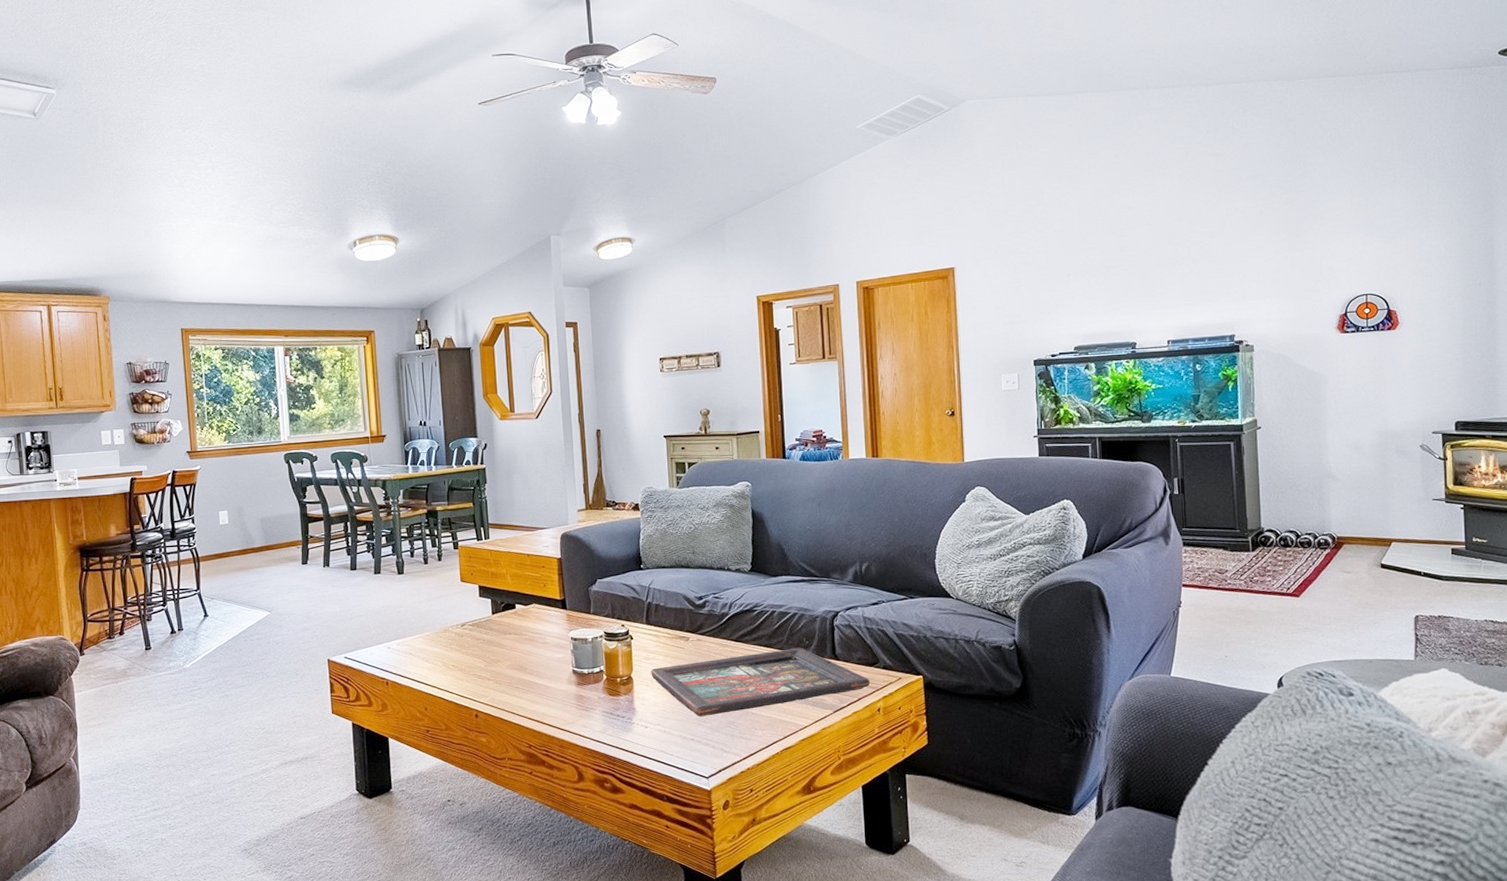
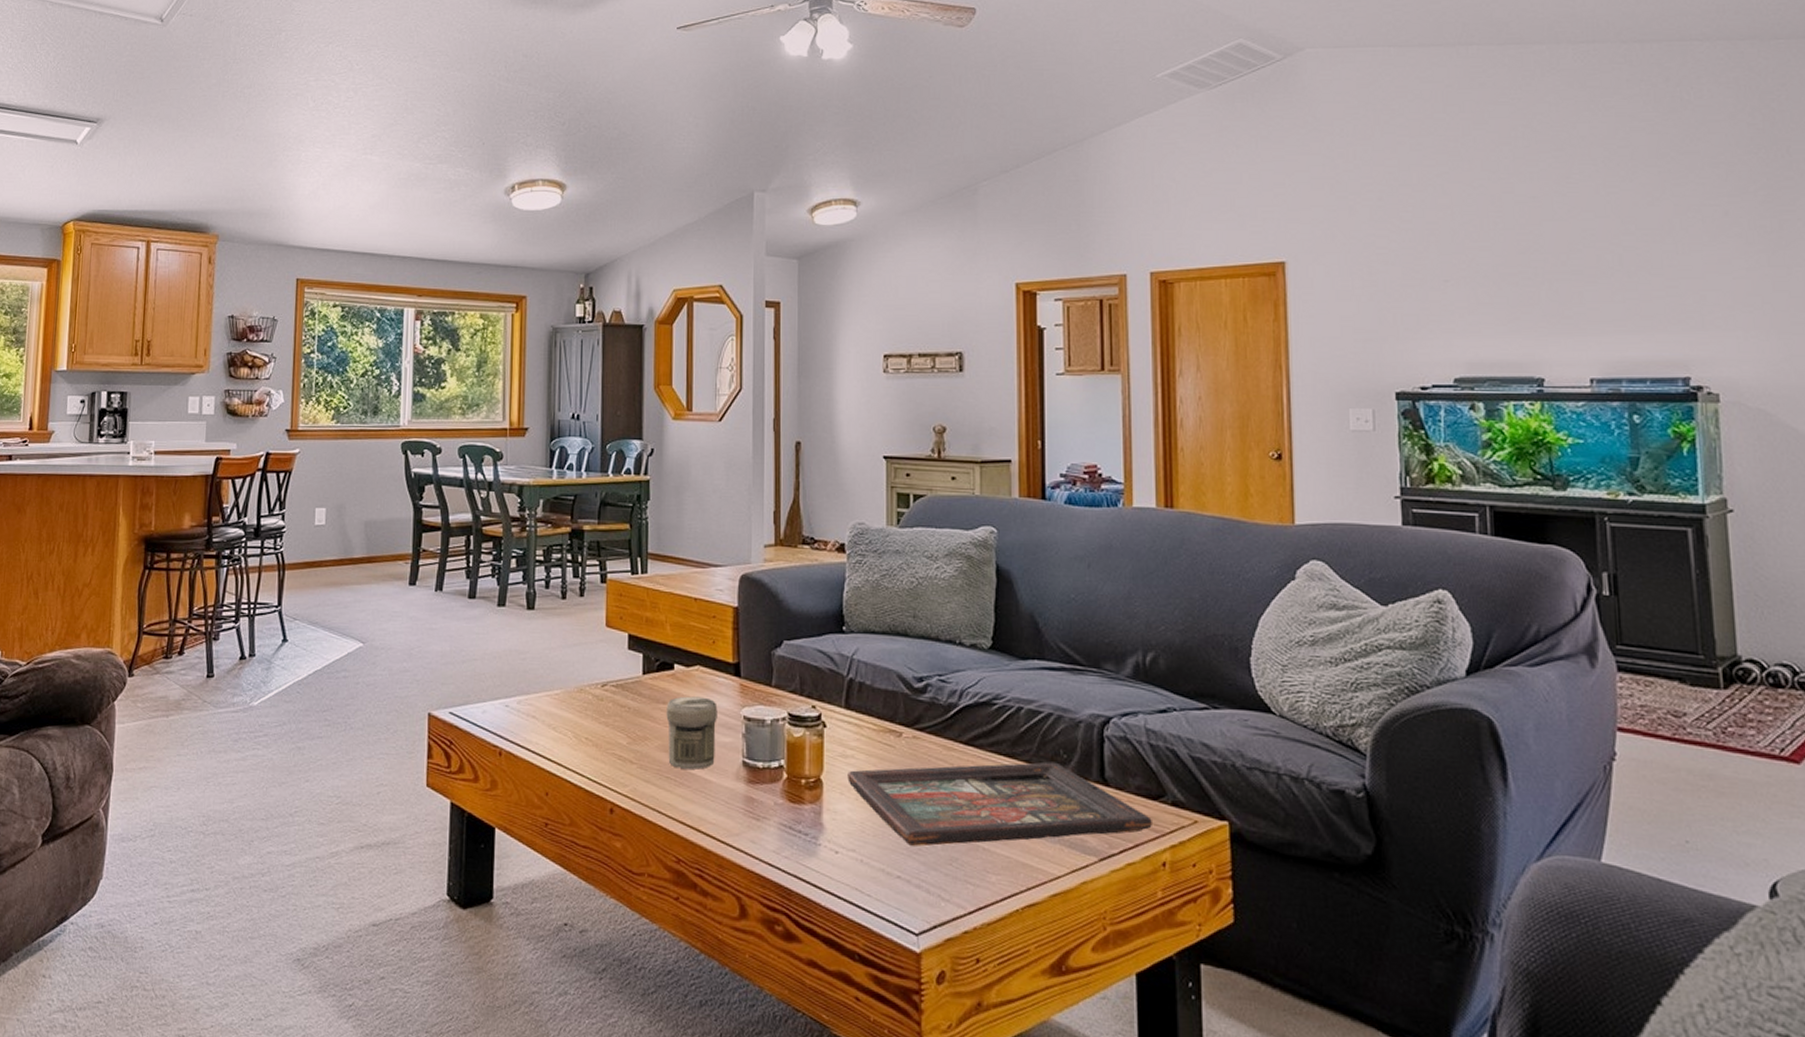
jar: none [512,626,552,680] -> present [666,696,718,770]

